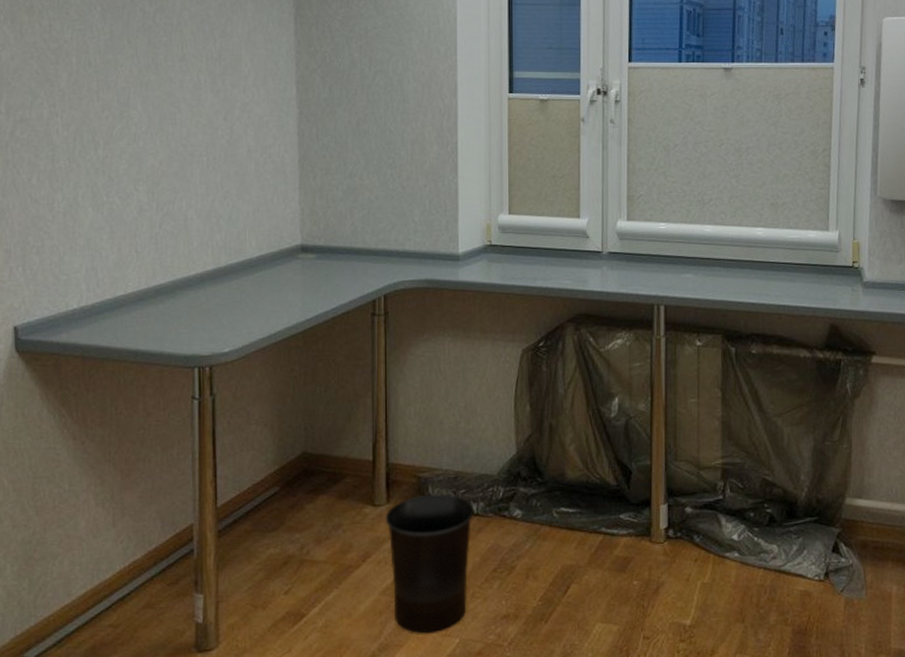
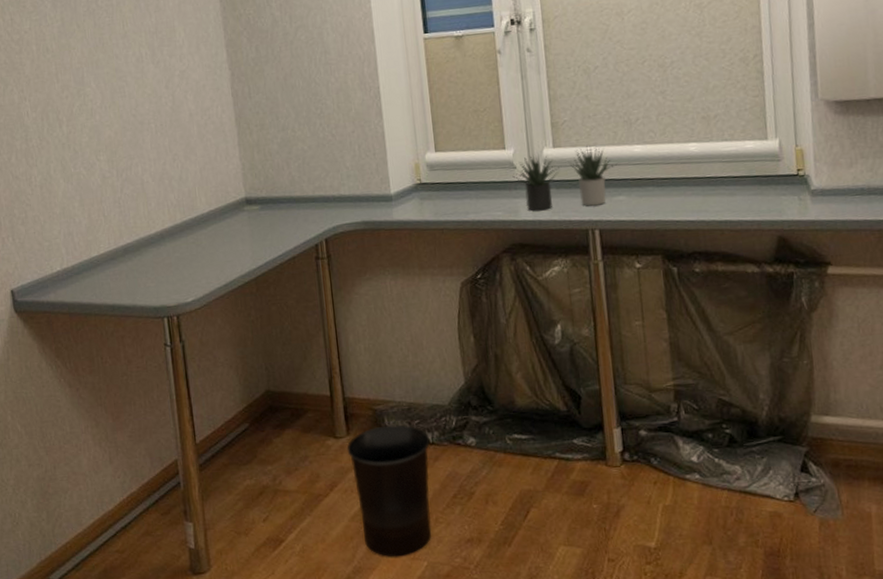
succulent plant: none [584,220,688,283] -> present [512,145,618,211]

